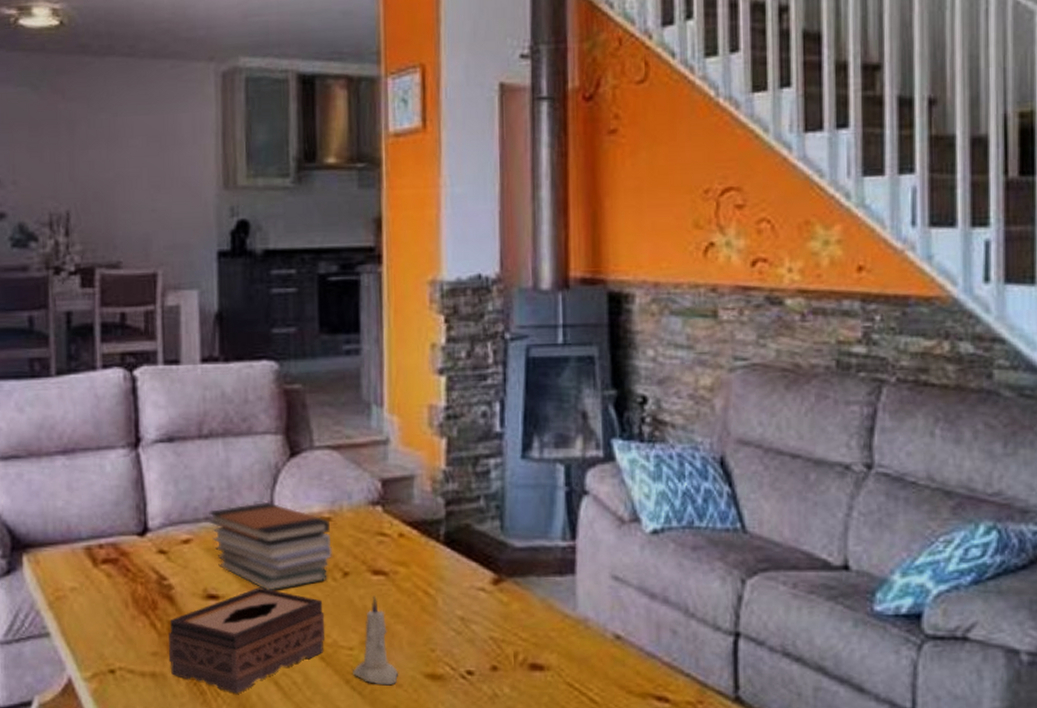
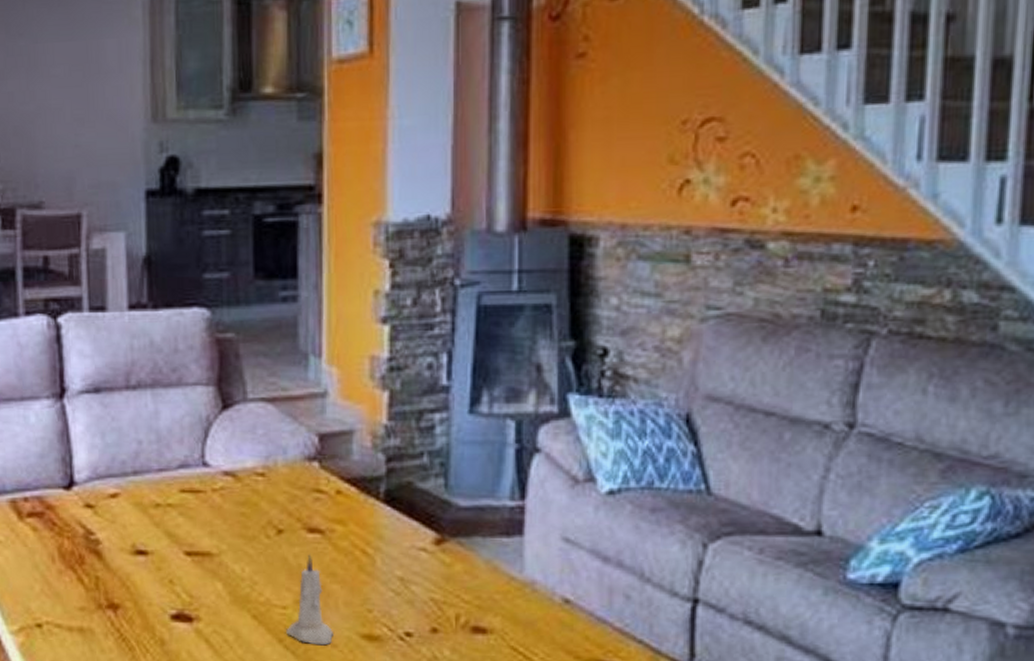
tissue box: present [169,587,325,694] -> none [96,544,258,650]
book stack: present [208,501,332,591] -> none [136,455,266,548]

